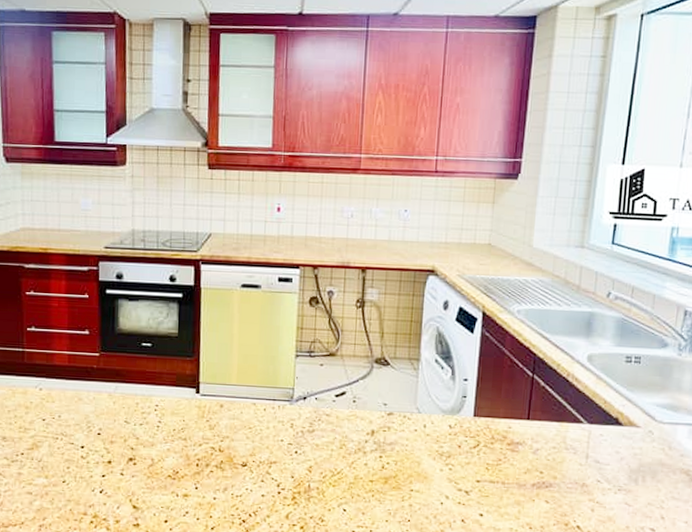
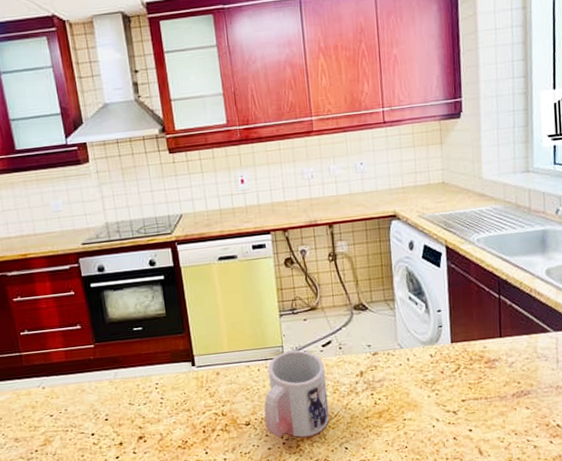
mug: none [262,394,335,491] -> present [264,350,330,438]

